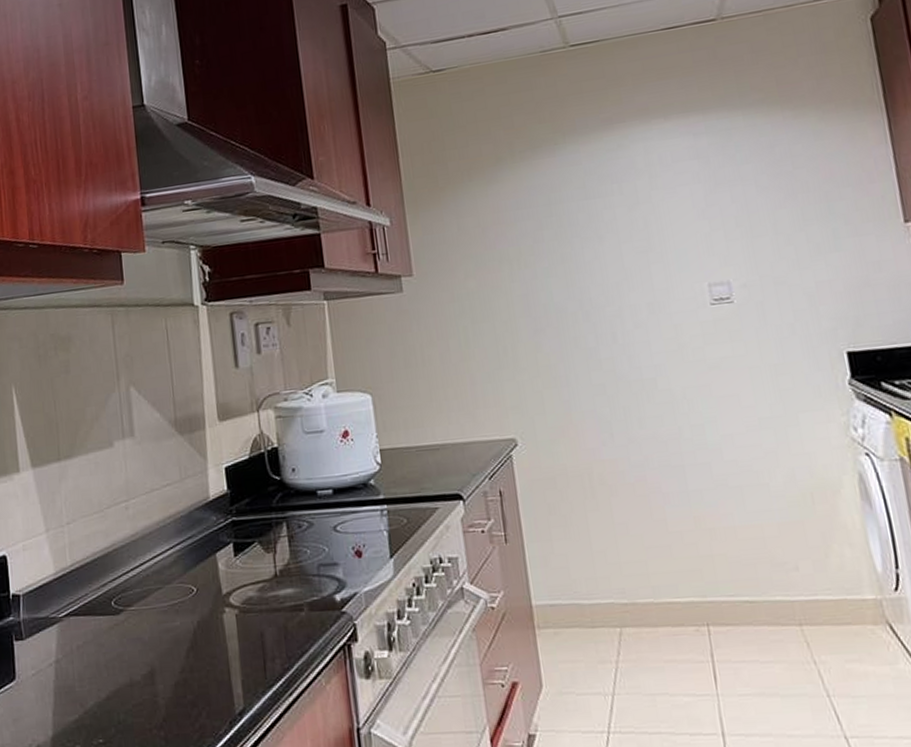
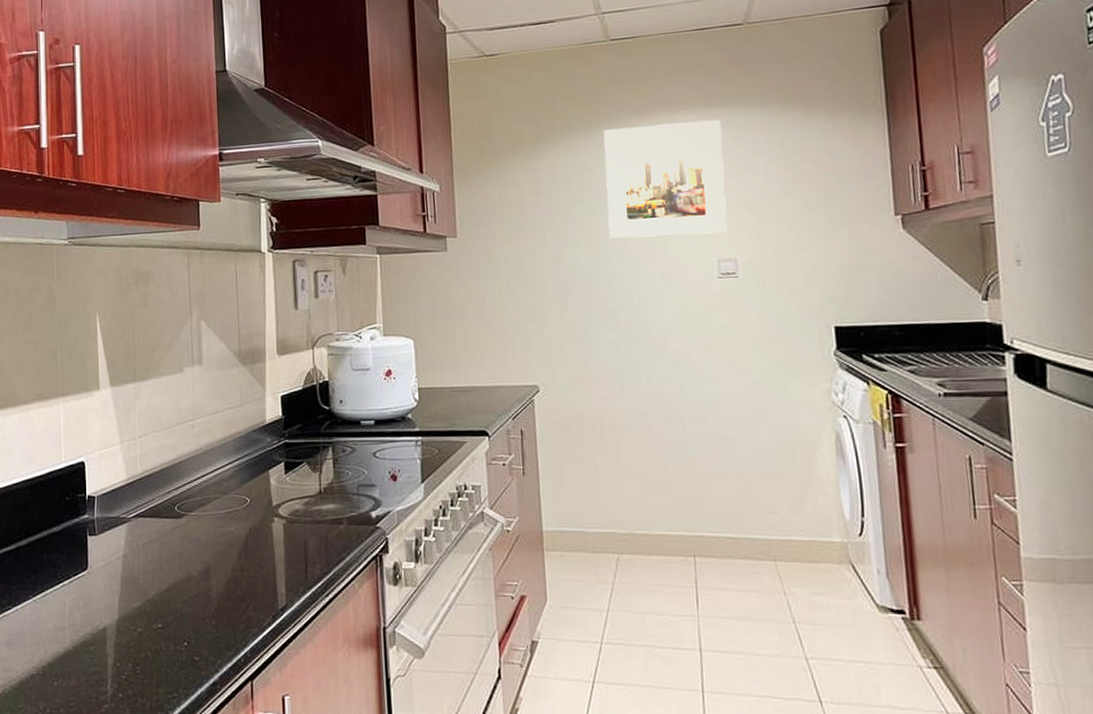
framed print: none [569,126,717,267] -> present [603,119,727,239]

